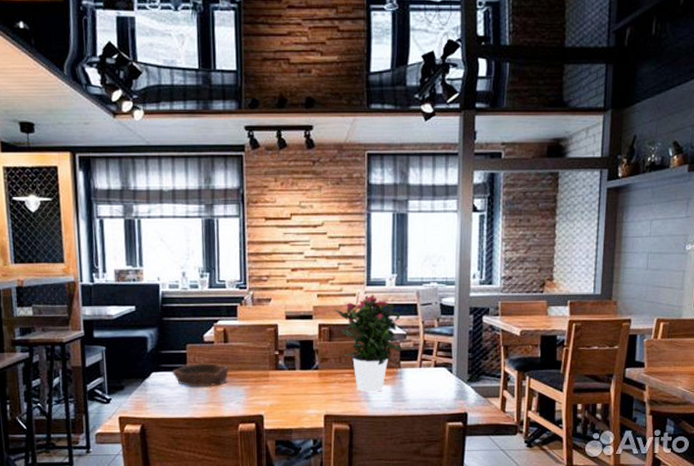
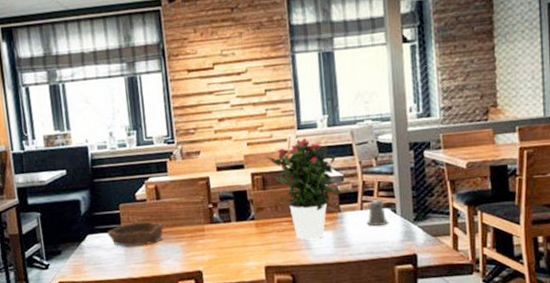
pepper shaker: none [420,360,445,383] -> present [360,200,389,226]

